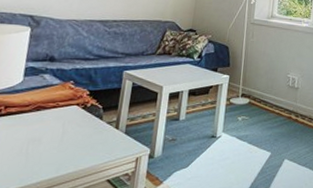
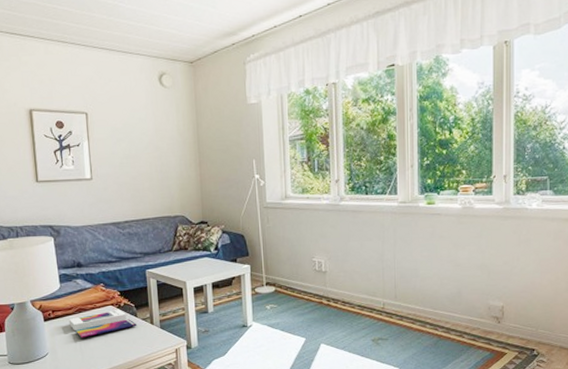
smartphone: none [21,109,100,140] -> present [68,309,137,338]

